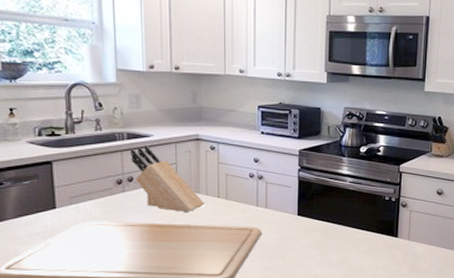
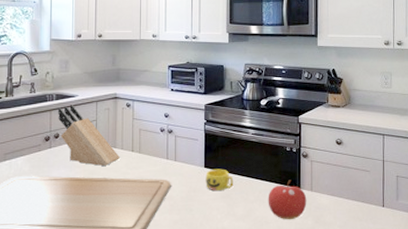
cup: none [299,217,329,240] -> present [205,169,234,191]
fruit: none [363,229,404,268] -> present [268,180,307,220]

